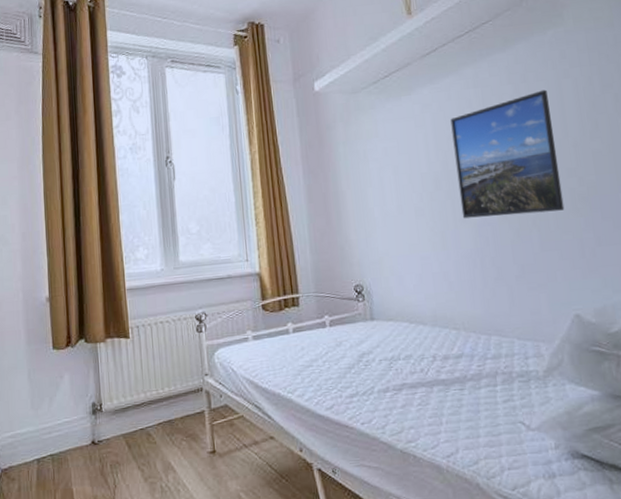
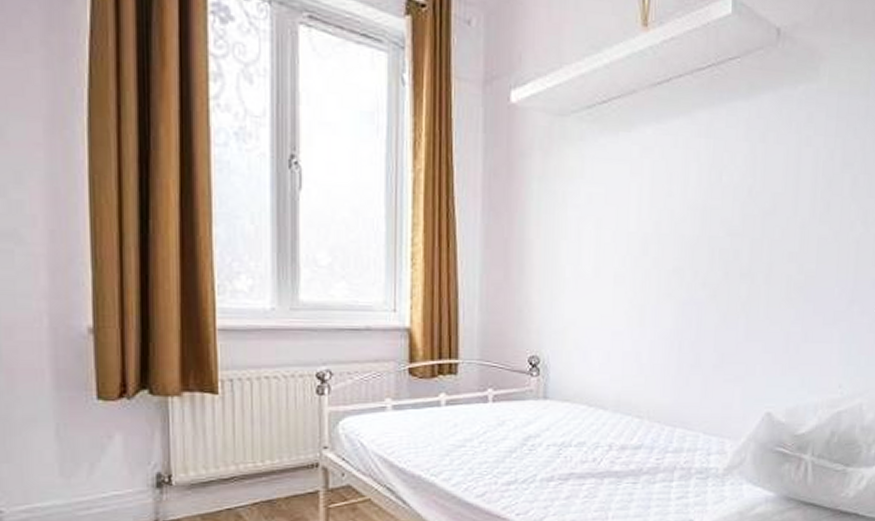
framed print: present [450,89,565,219] -> none [667,155,785,298]

